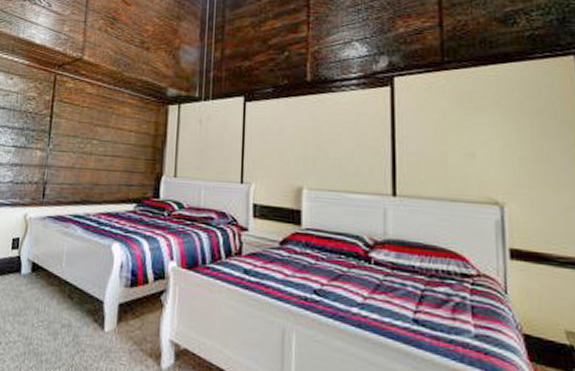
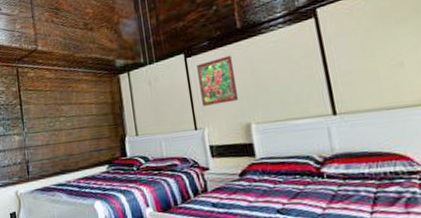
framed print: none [254,108,294,160] -> present [197,55,238,106]

